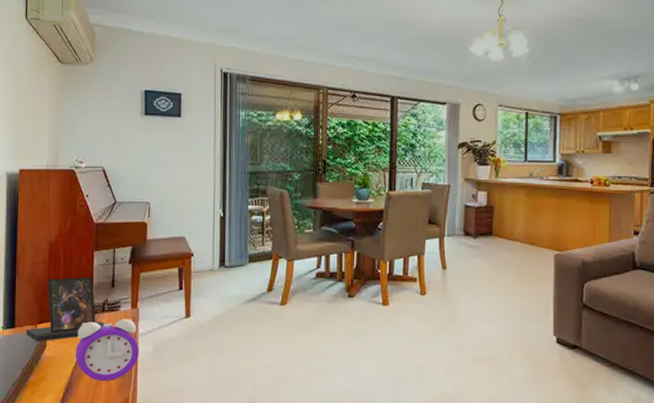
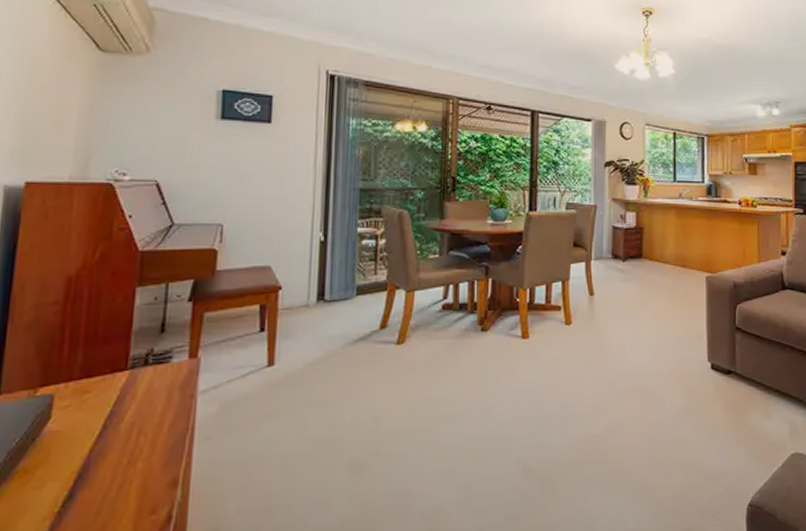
photo frame: present [26,277,106,342] -> none [18,320,149,412]
alarm clock: present [75,319,139,382] -> none [97,372,198,459]

